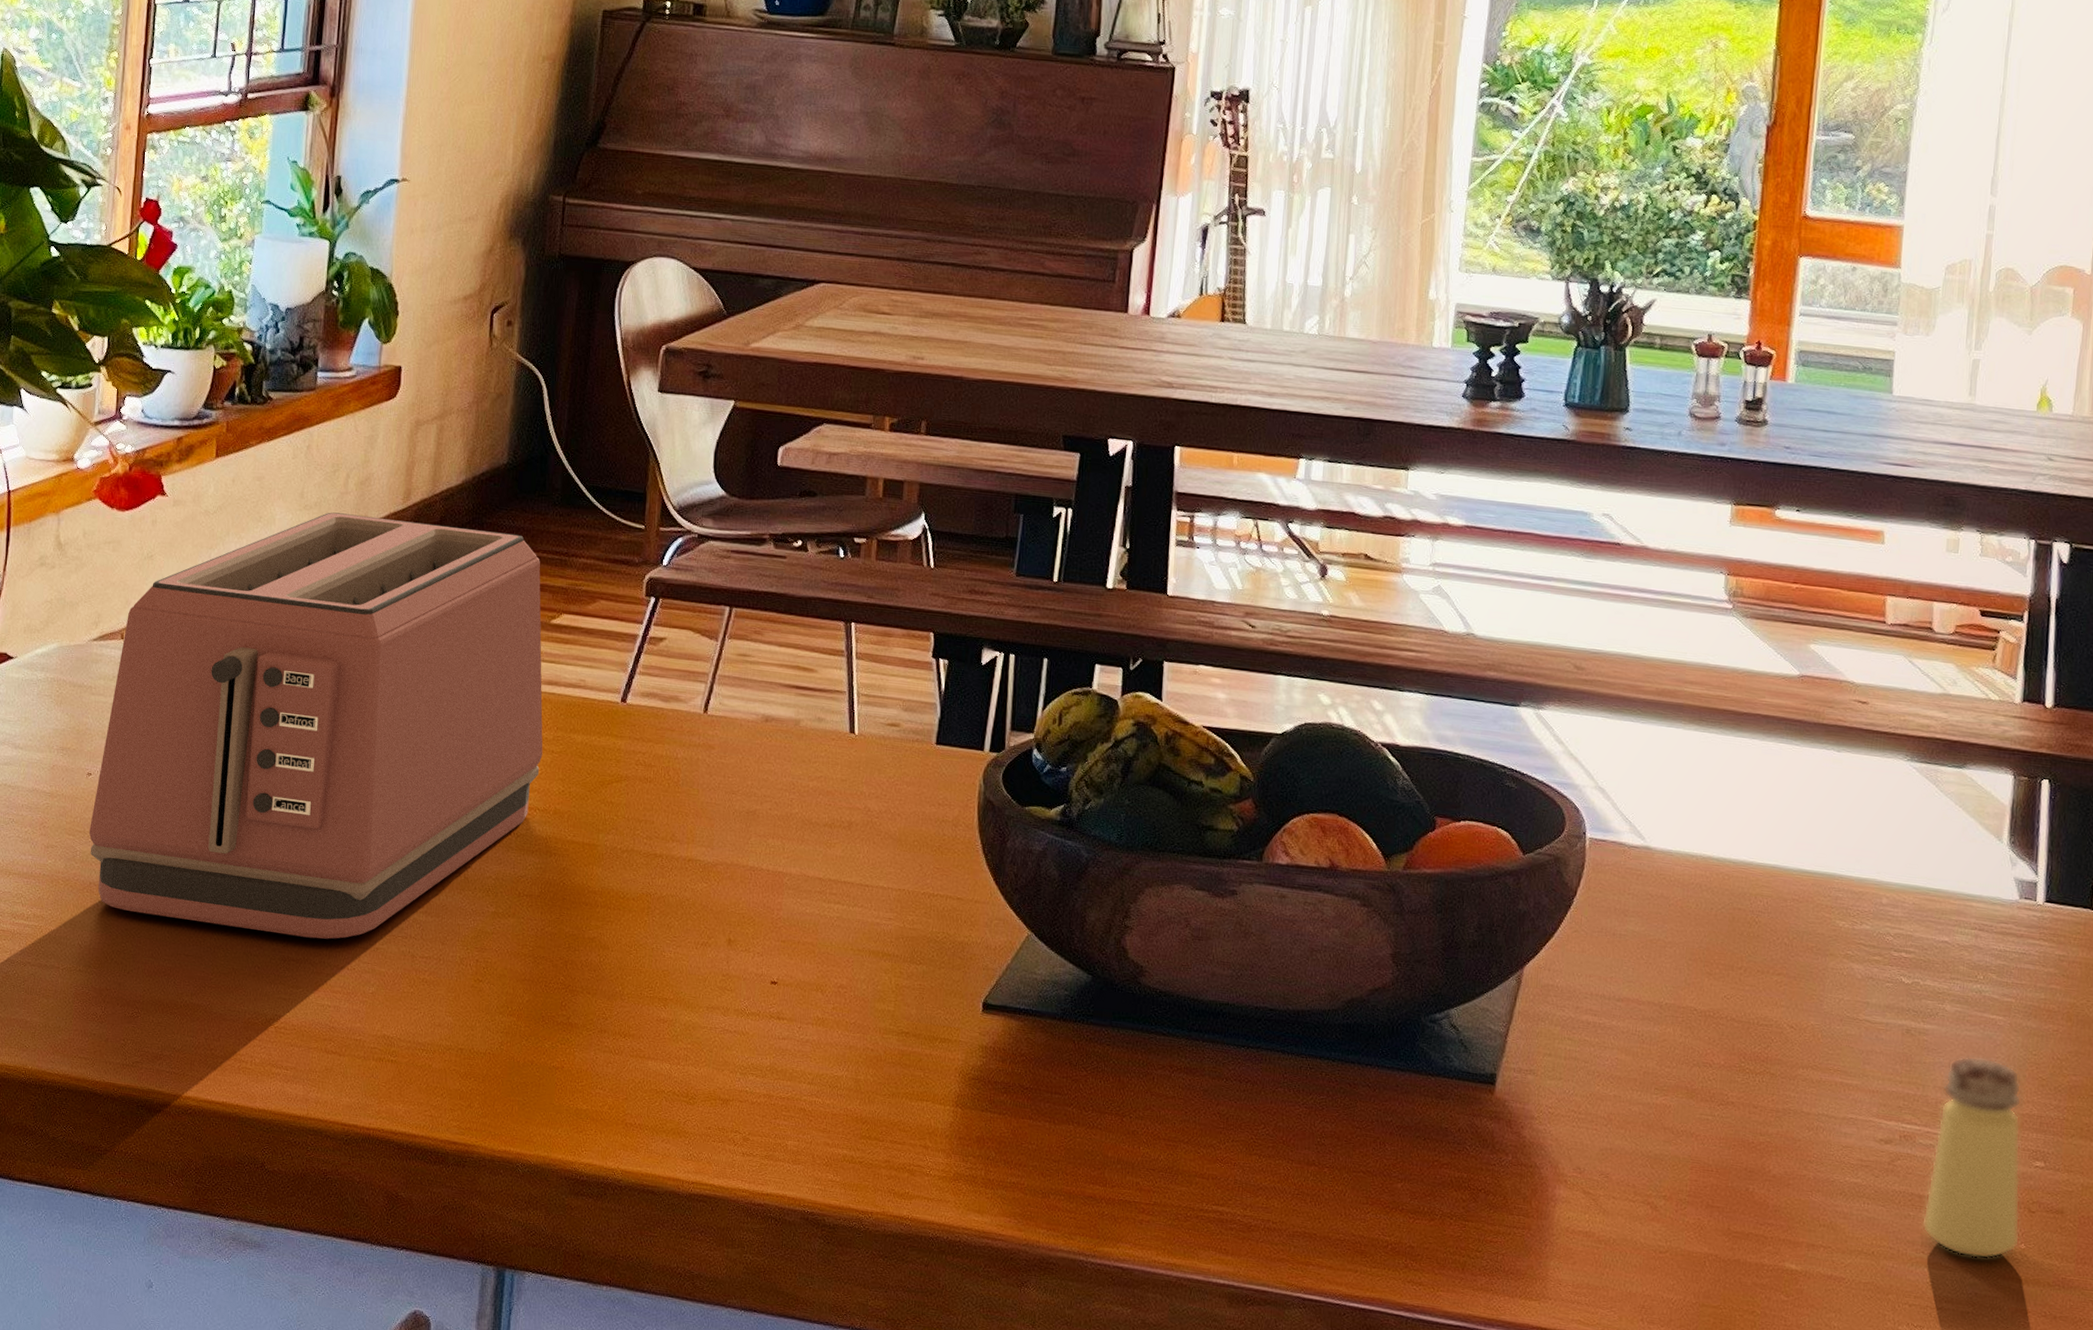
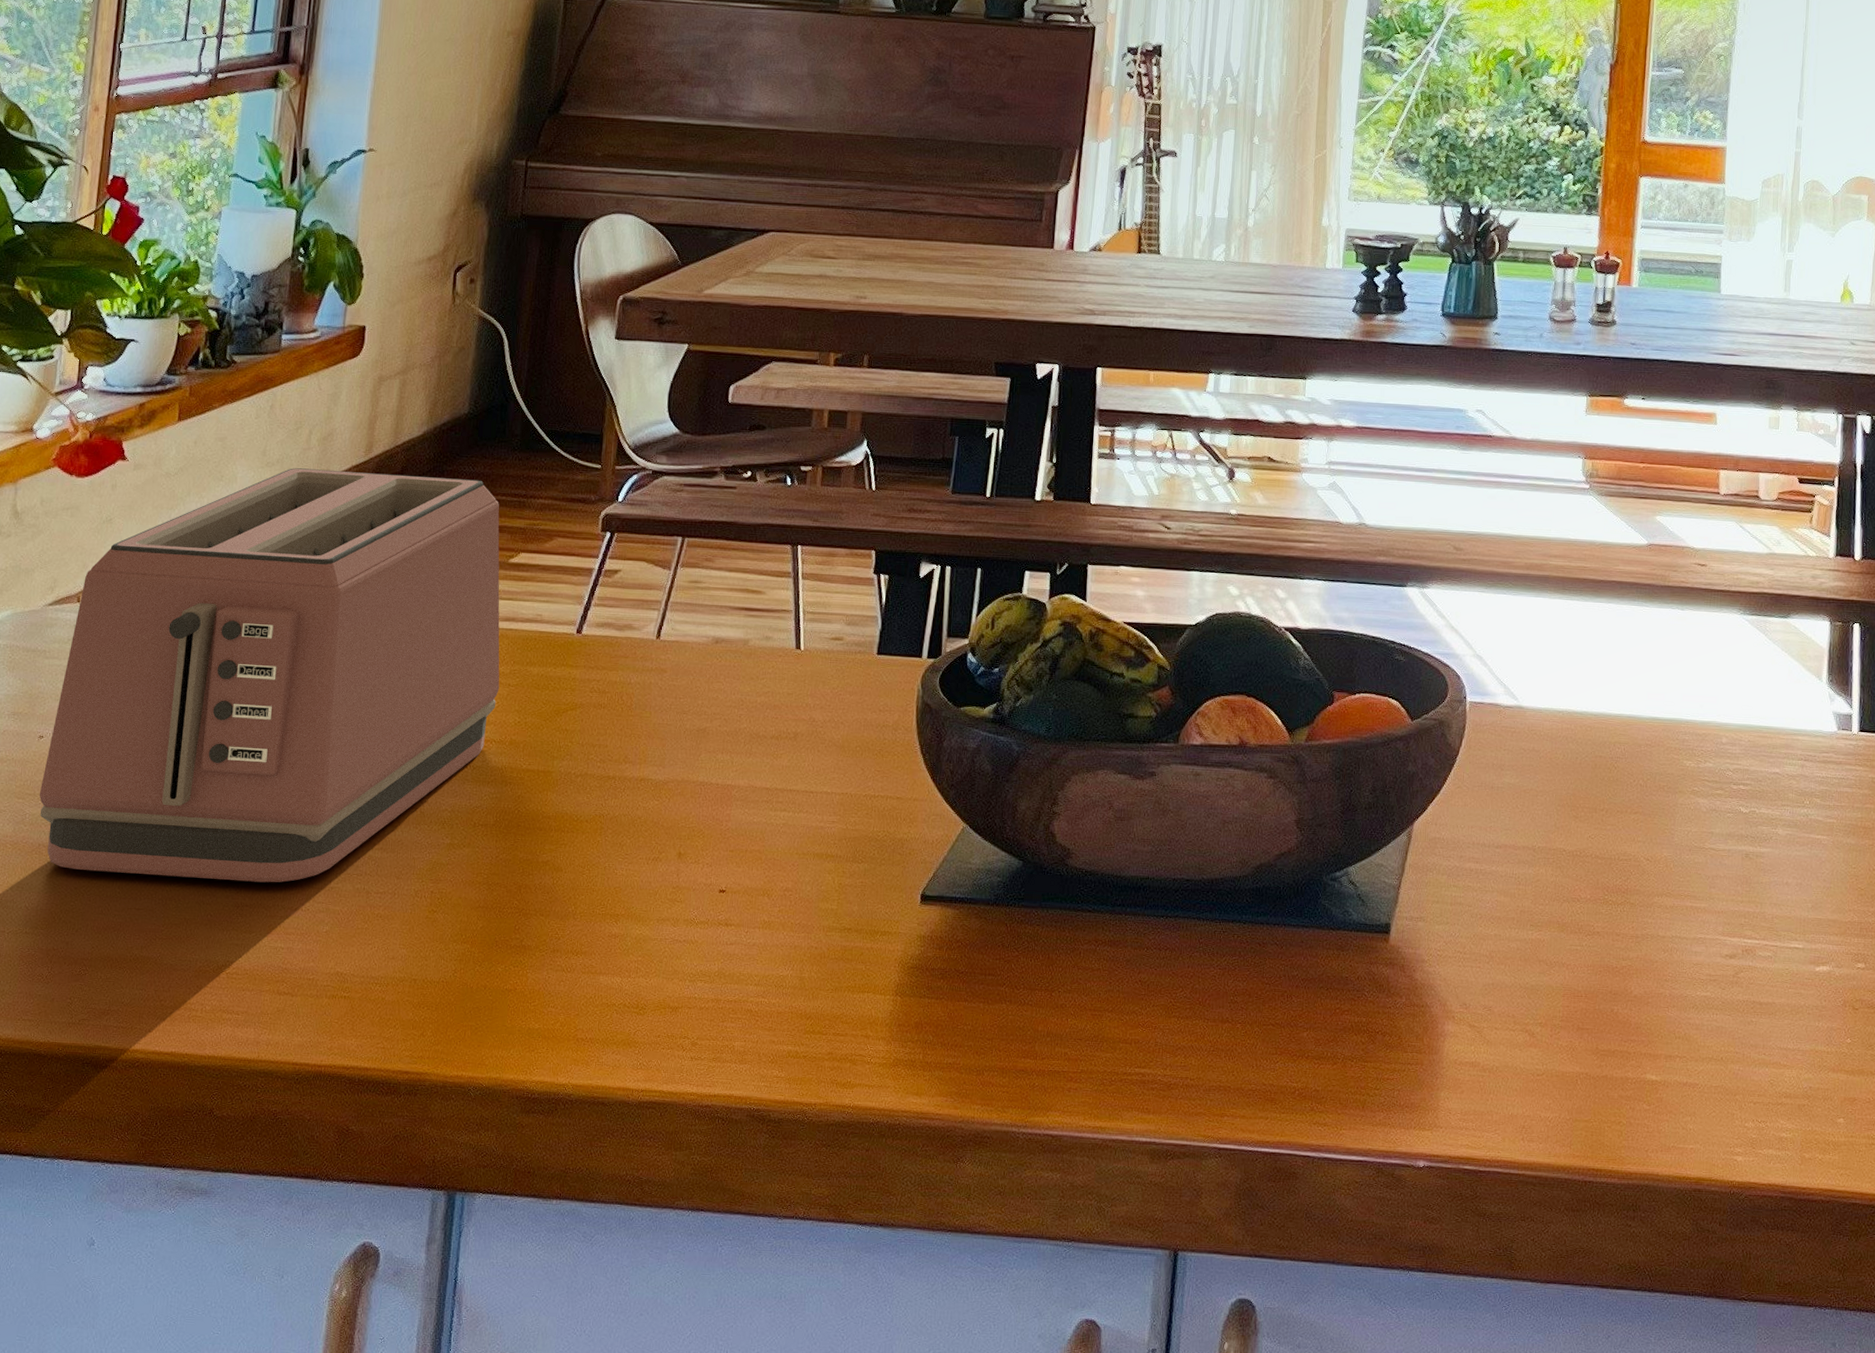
saltshaker: present [1922,1056,2022,1260] -> none [1763,873,1847,1056]

